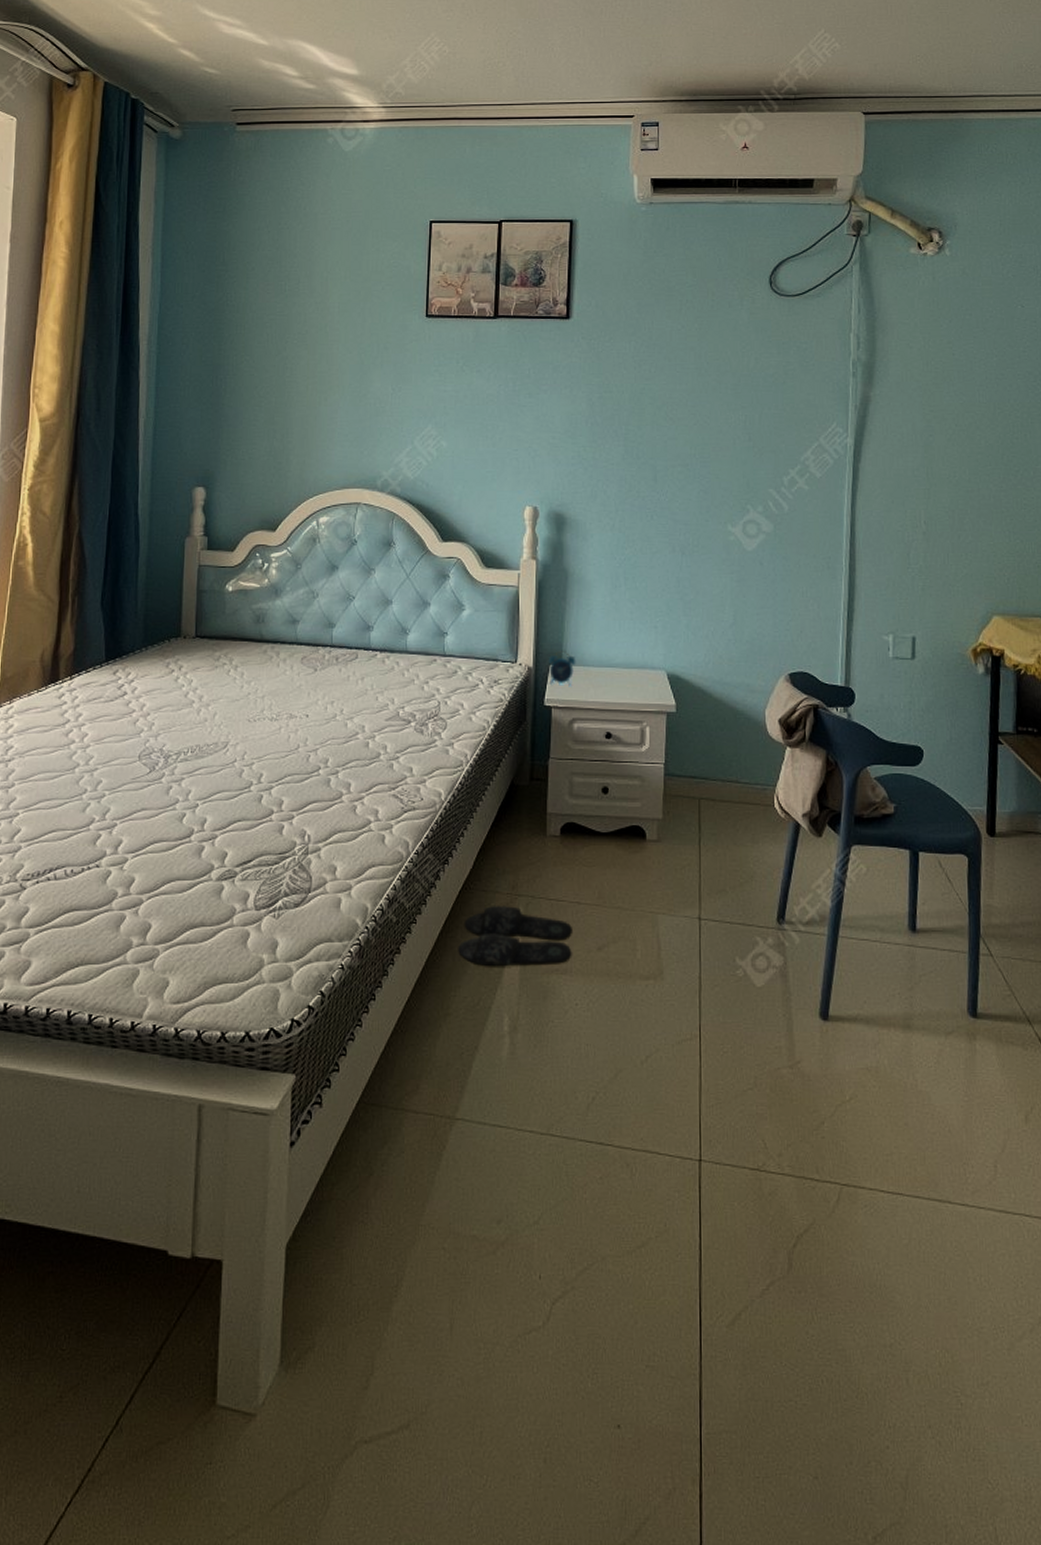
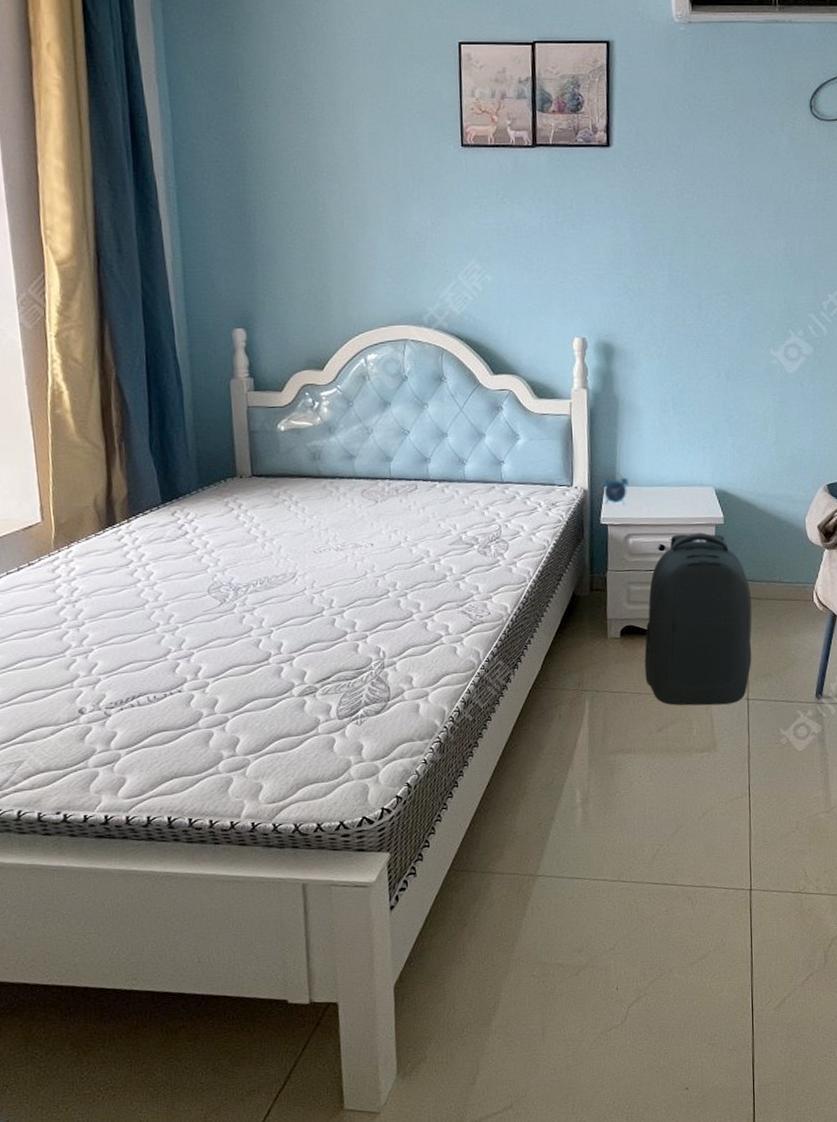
slippers: present [458,906,572,967] -> none [531,700,635,752]
backpack: none [586,720,706,923] -> present [644,532,752,706]

